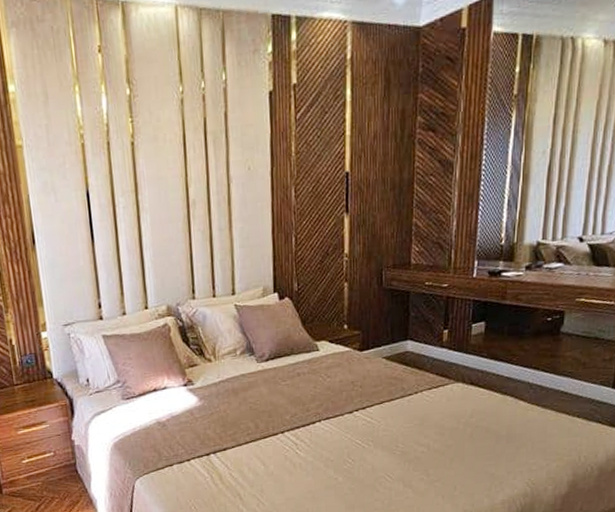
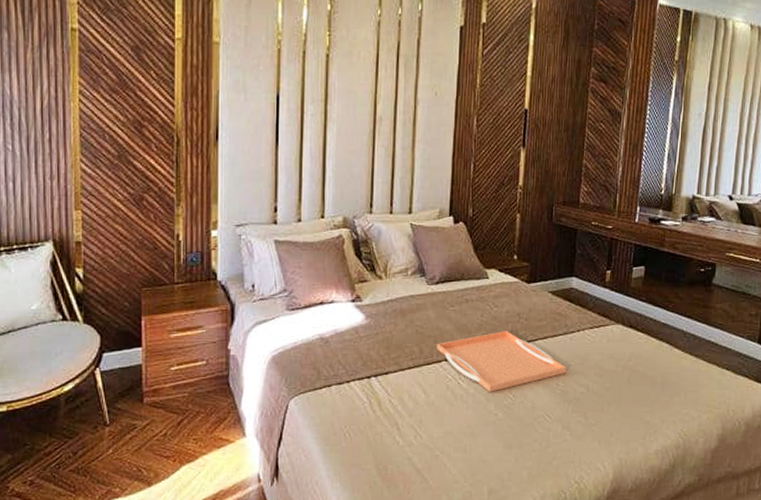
serving tray: none [272,399,406,459] -> present [437,331,567,392]

